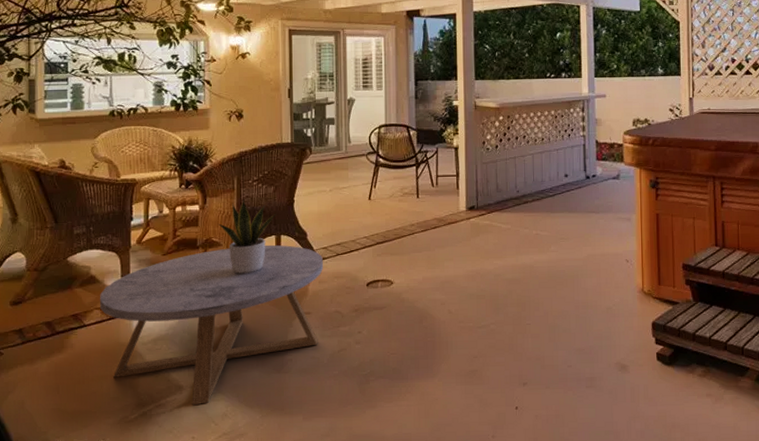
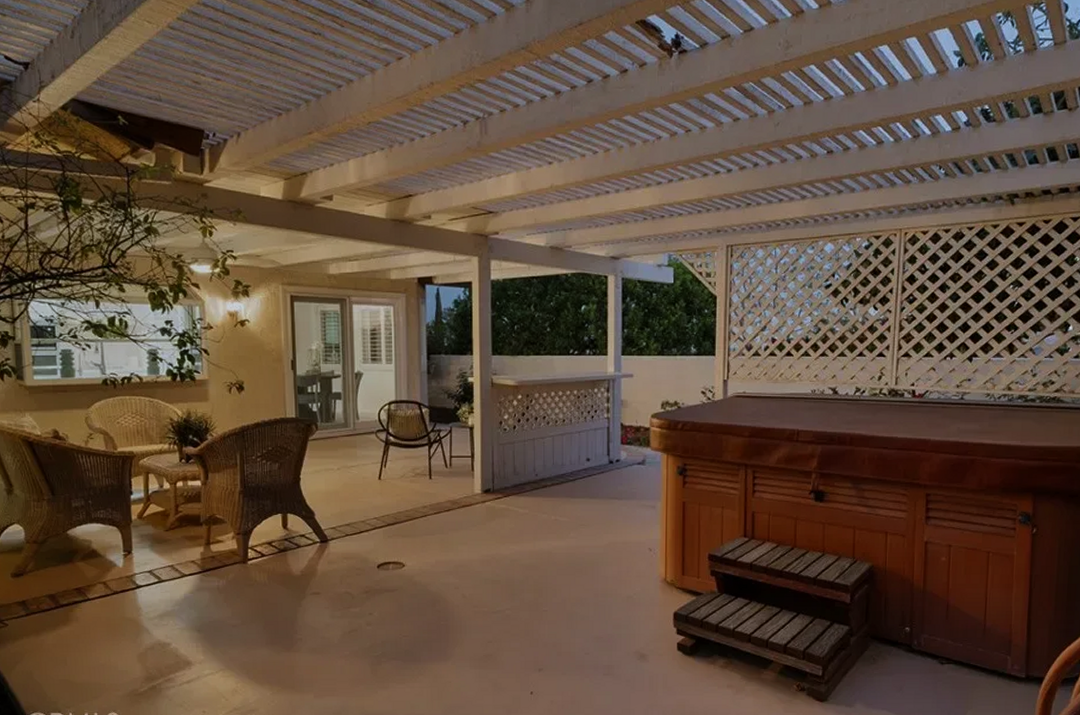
coffee table: present [100,244,324,406] -> none [103,523,333,681]
potted plant: present [218,199,277,275] -> none [221,475,282,553]

